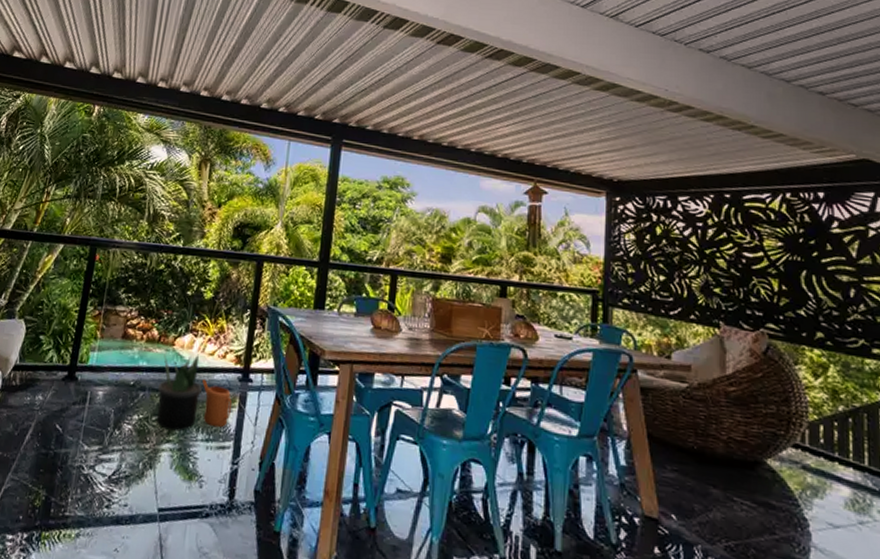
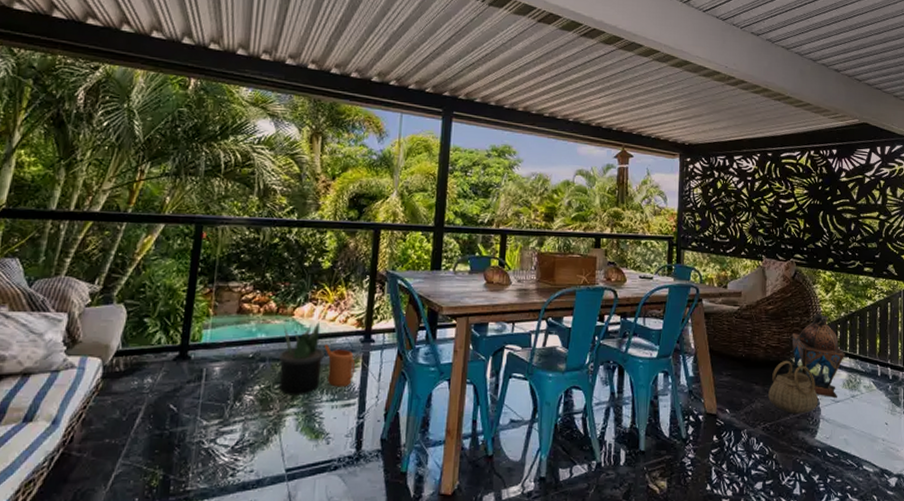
basket: none [732,460,808,537] -> present [768,360,819,414]
lantern: none [763,402,847,521] -> present [790,313,845,398]

